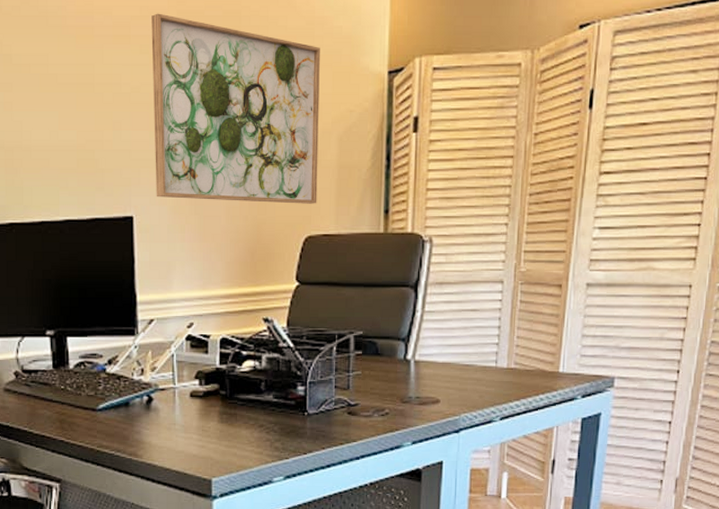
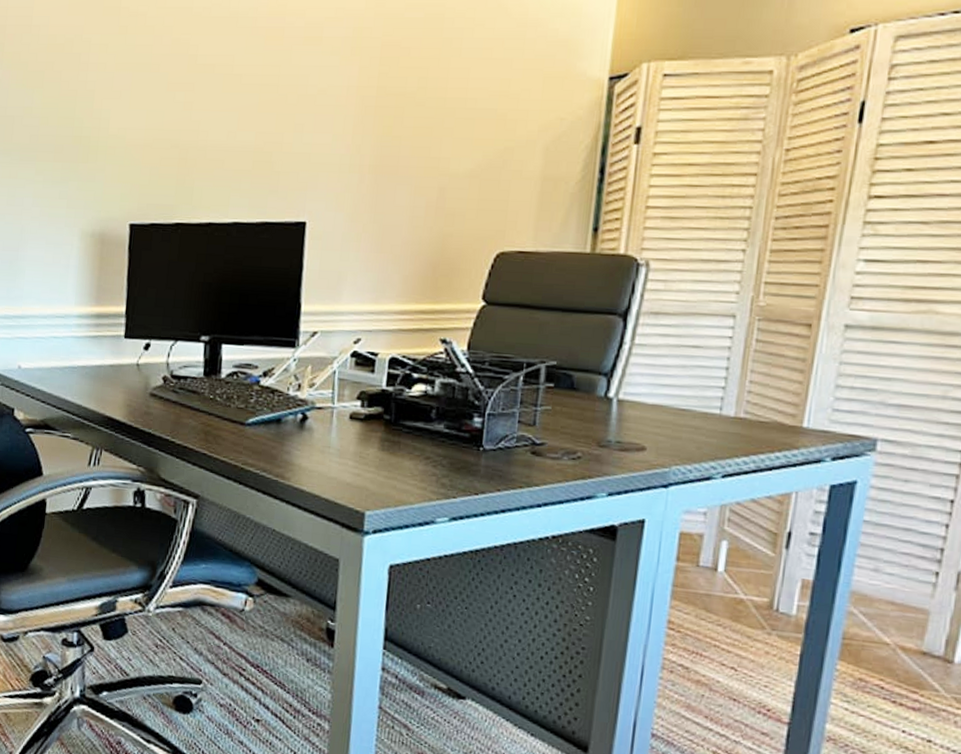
wall art: present [151,13,320,204] -> none [333,14,531,218]

